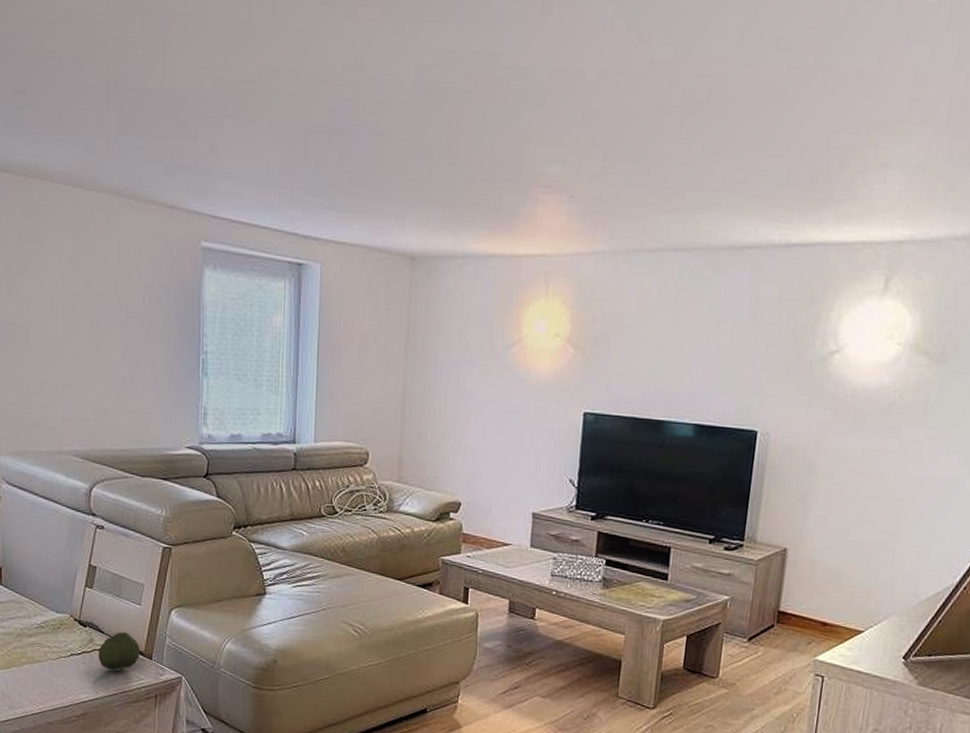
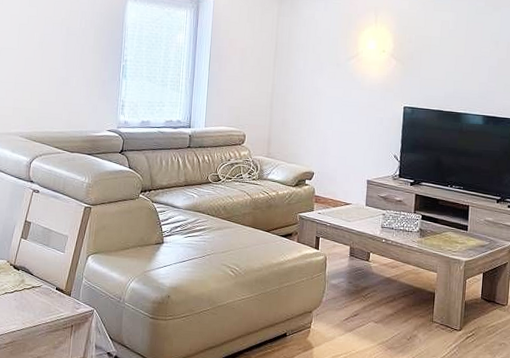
fruit: present [98,632,141,673] -> none [27,274,62,308]

